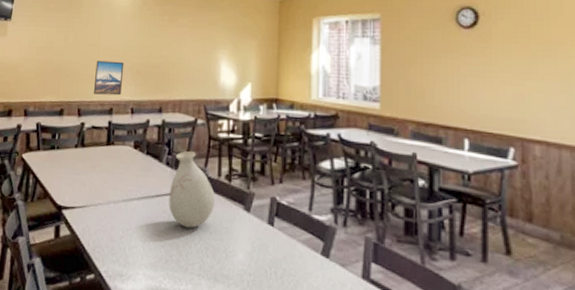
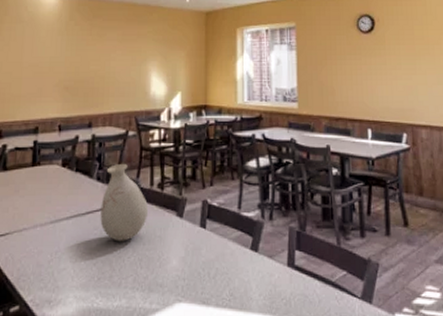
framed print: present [93,60,124,96] -> none [16,78,51,114]

